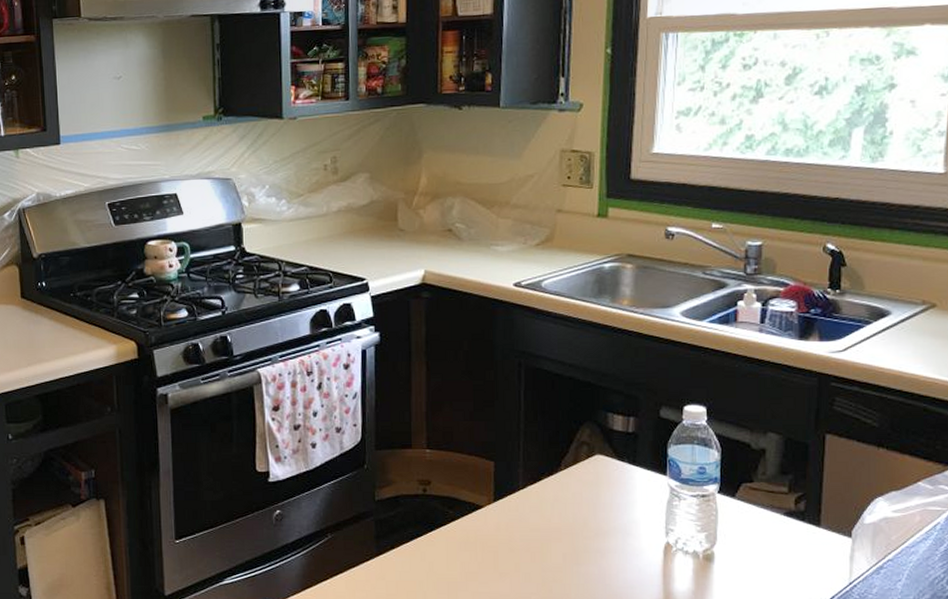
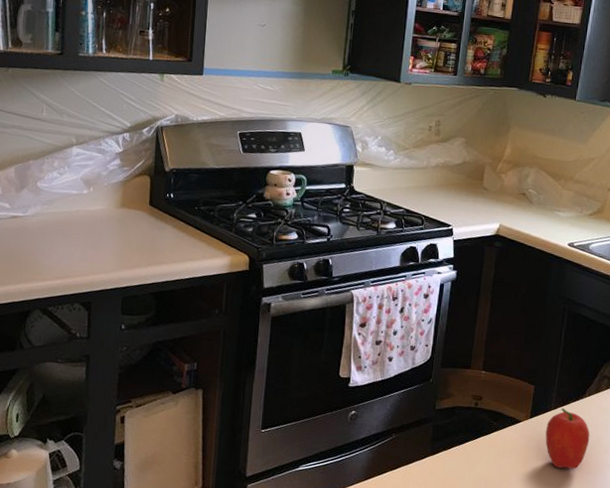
fruit: none [516,486,574,560] -> present [545,408,590,469]

